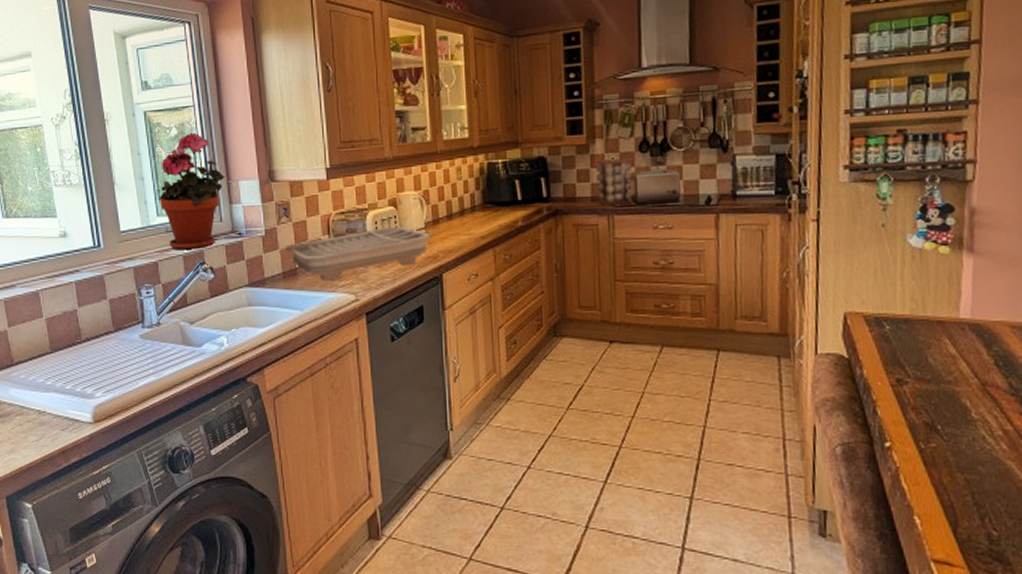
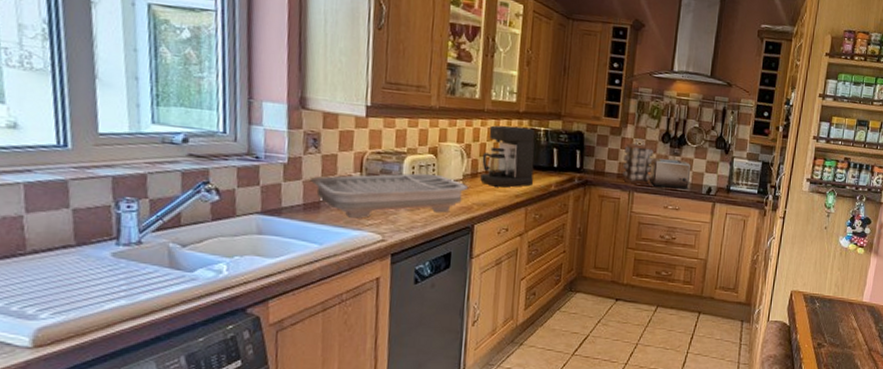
potted plant: present [159,132,225,251] -> none [156,39,246,168]
coffee maker: none [441,162,499,231] -> present [480,125,535,187]

